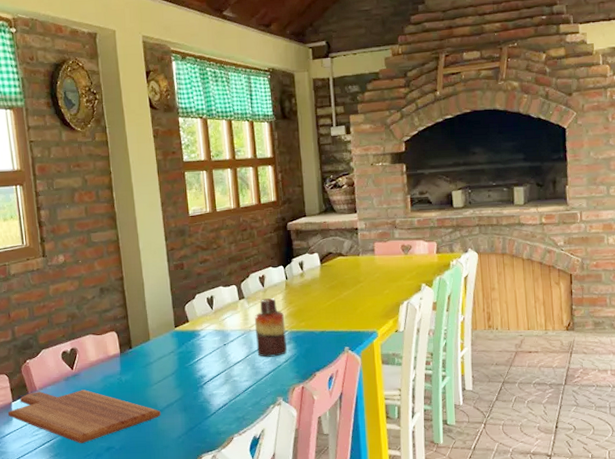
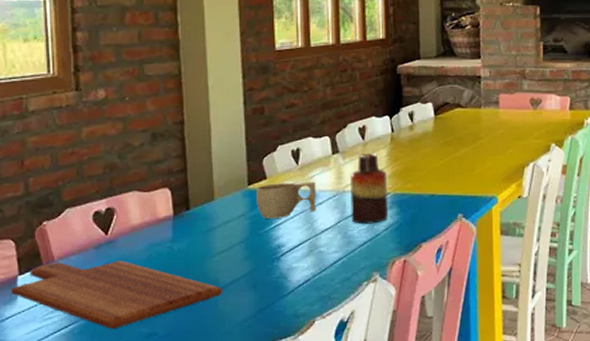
cup: none [182,323,229,354] -> present [257,181,316,219]

